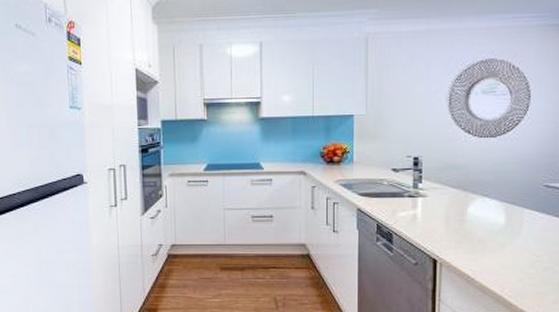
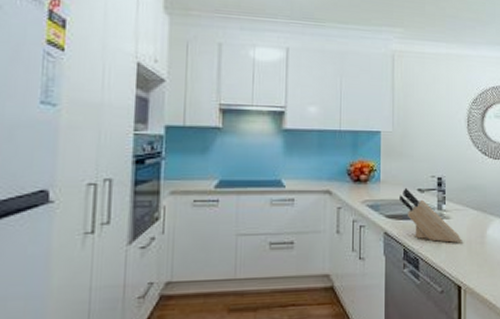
knife block: none [372,167,438,219] -> present [398,187,461,243]

